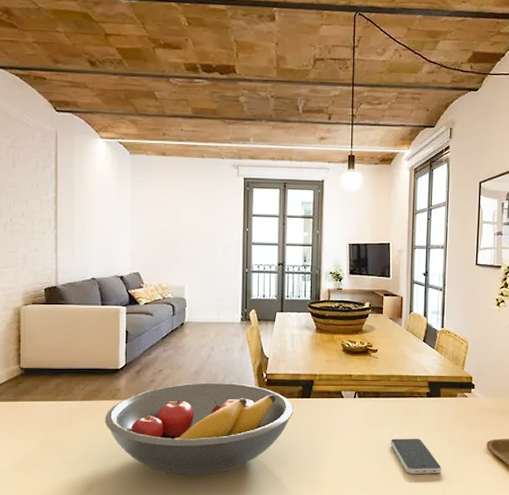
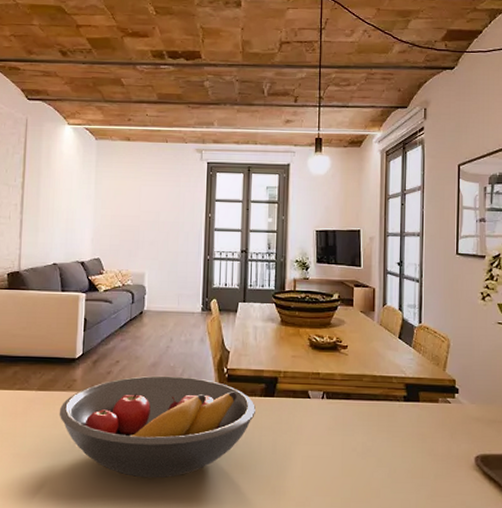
smartphone: present [390,438,442,474] -> none [363,447,422,490]

